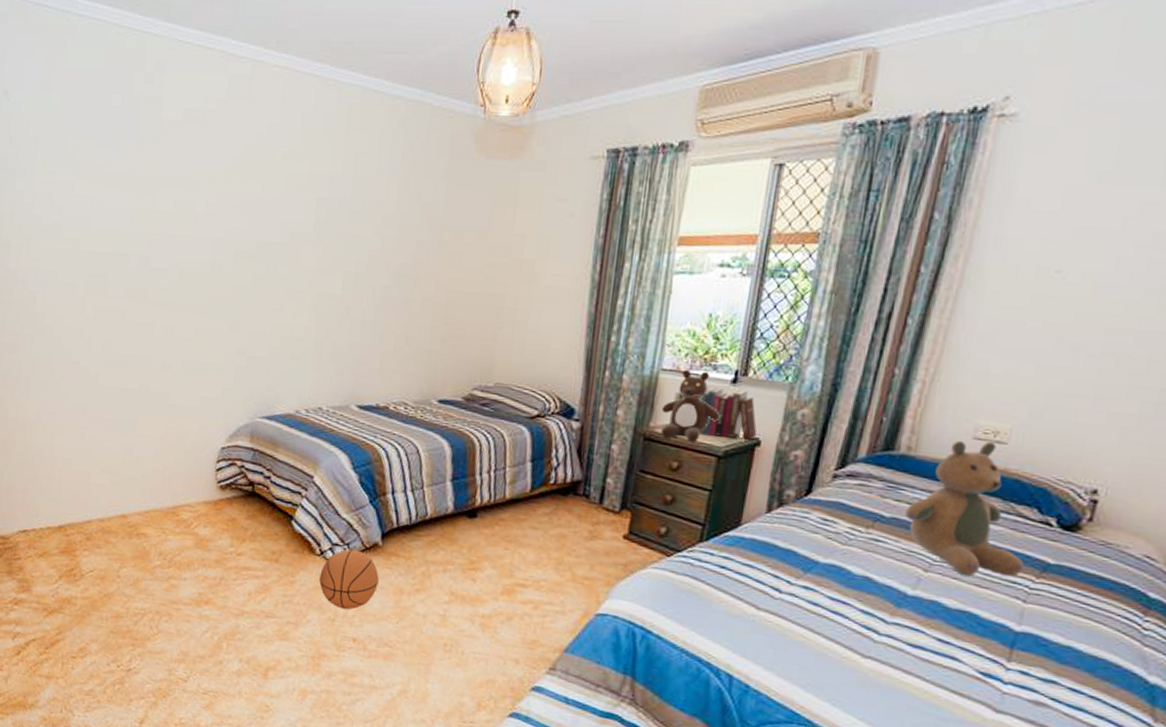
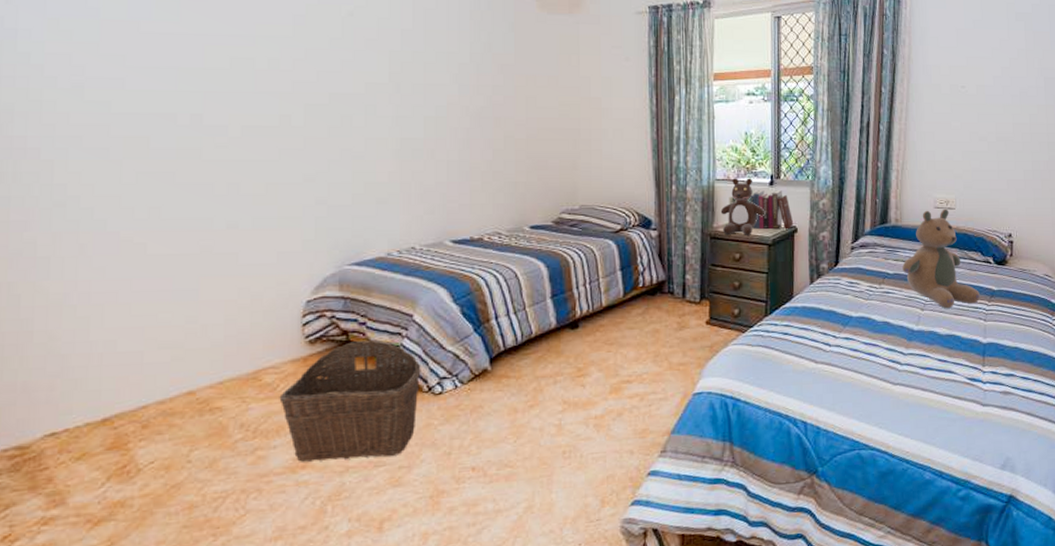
wicker basket: none [191,493,316,611] -> present [279,340,421,462]
basketball: present [319,549,379,610] -> none [430,379,492,441]

